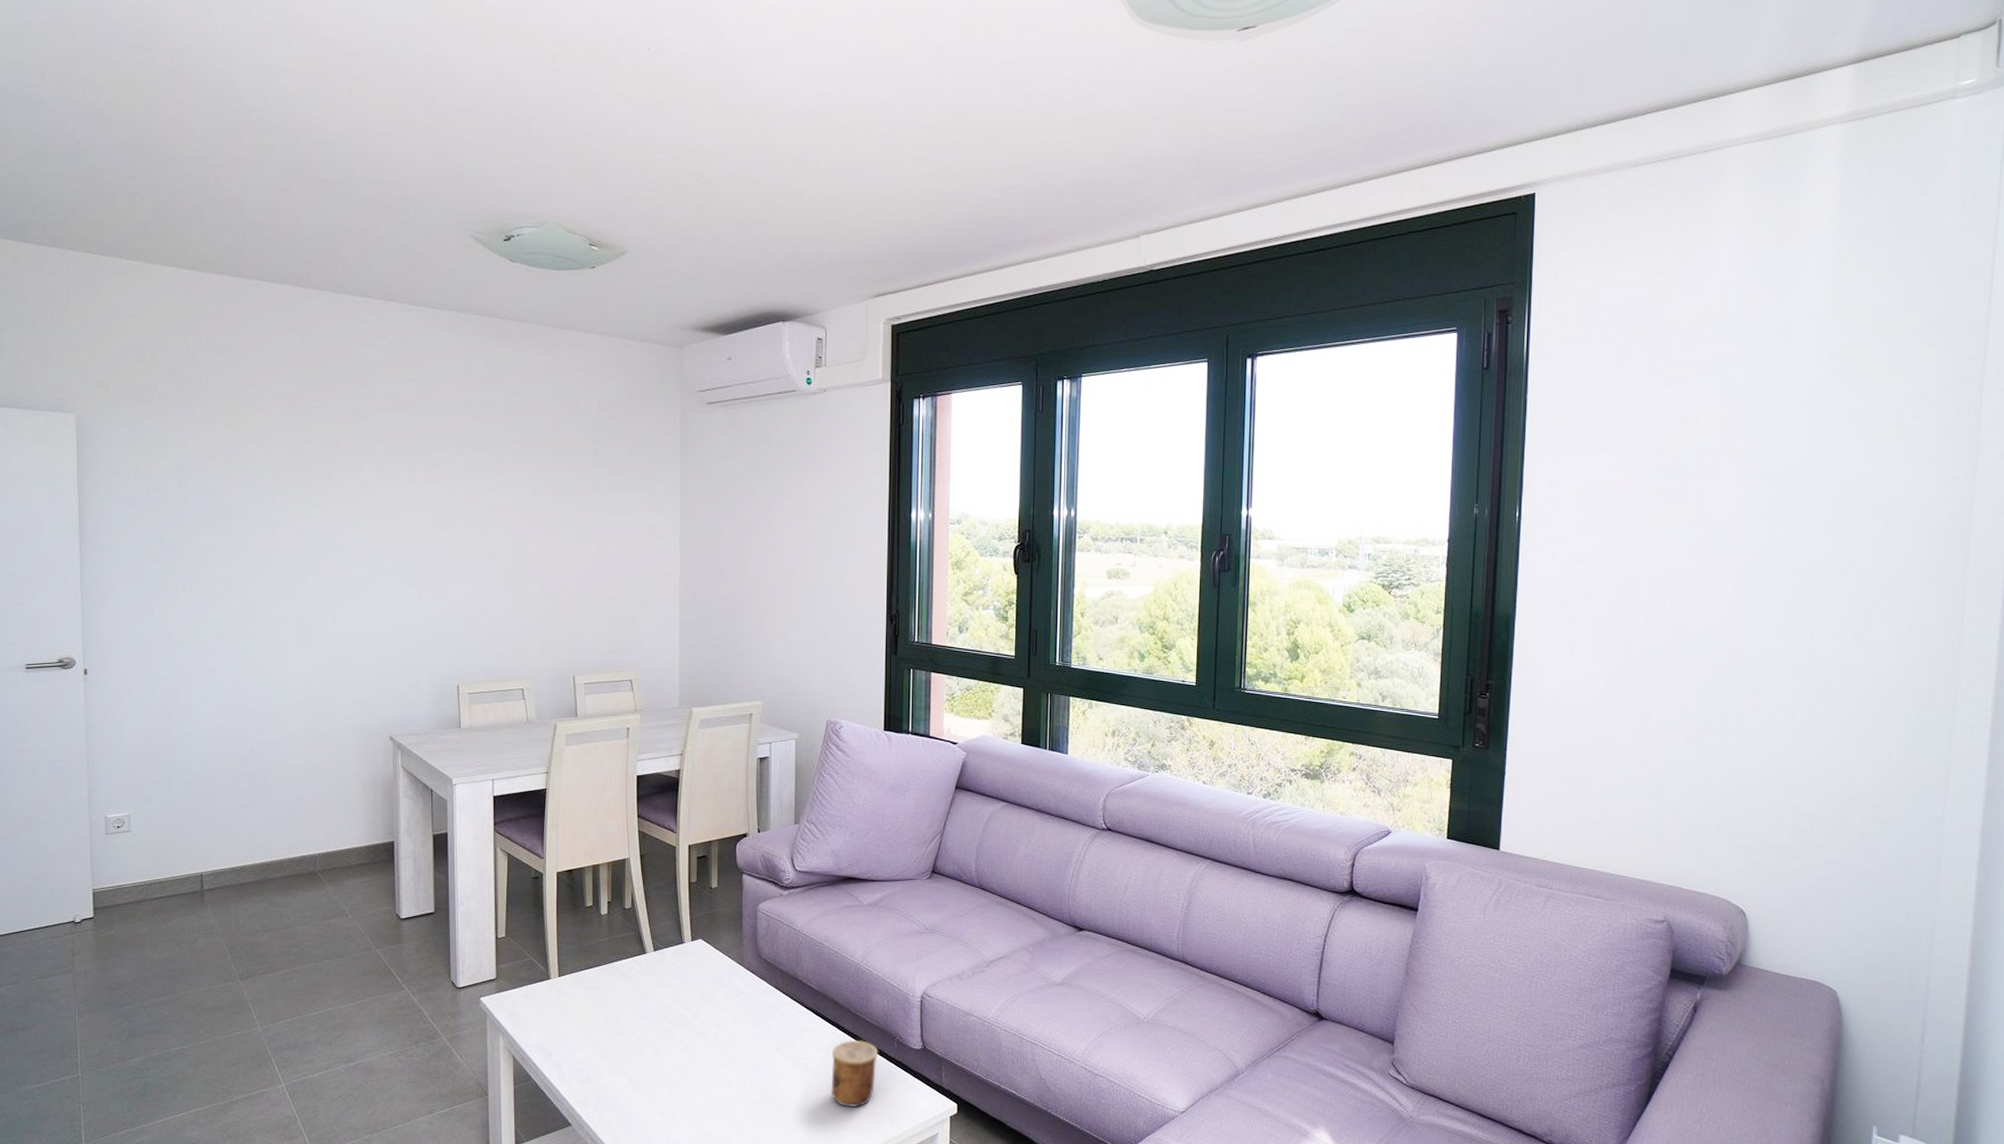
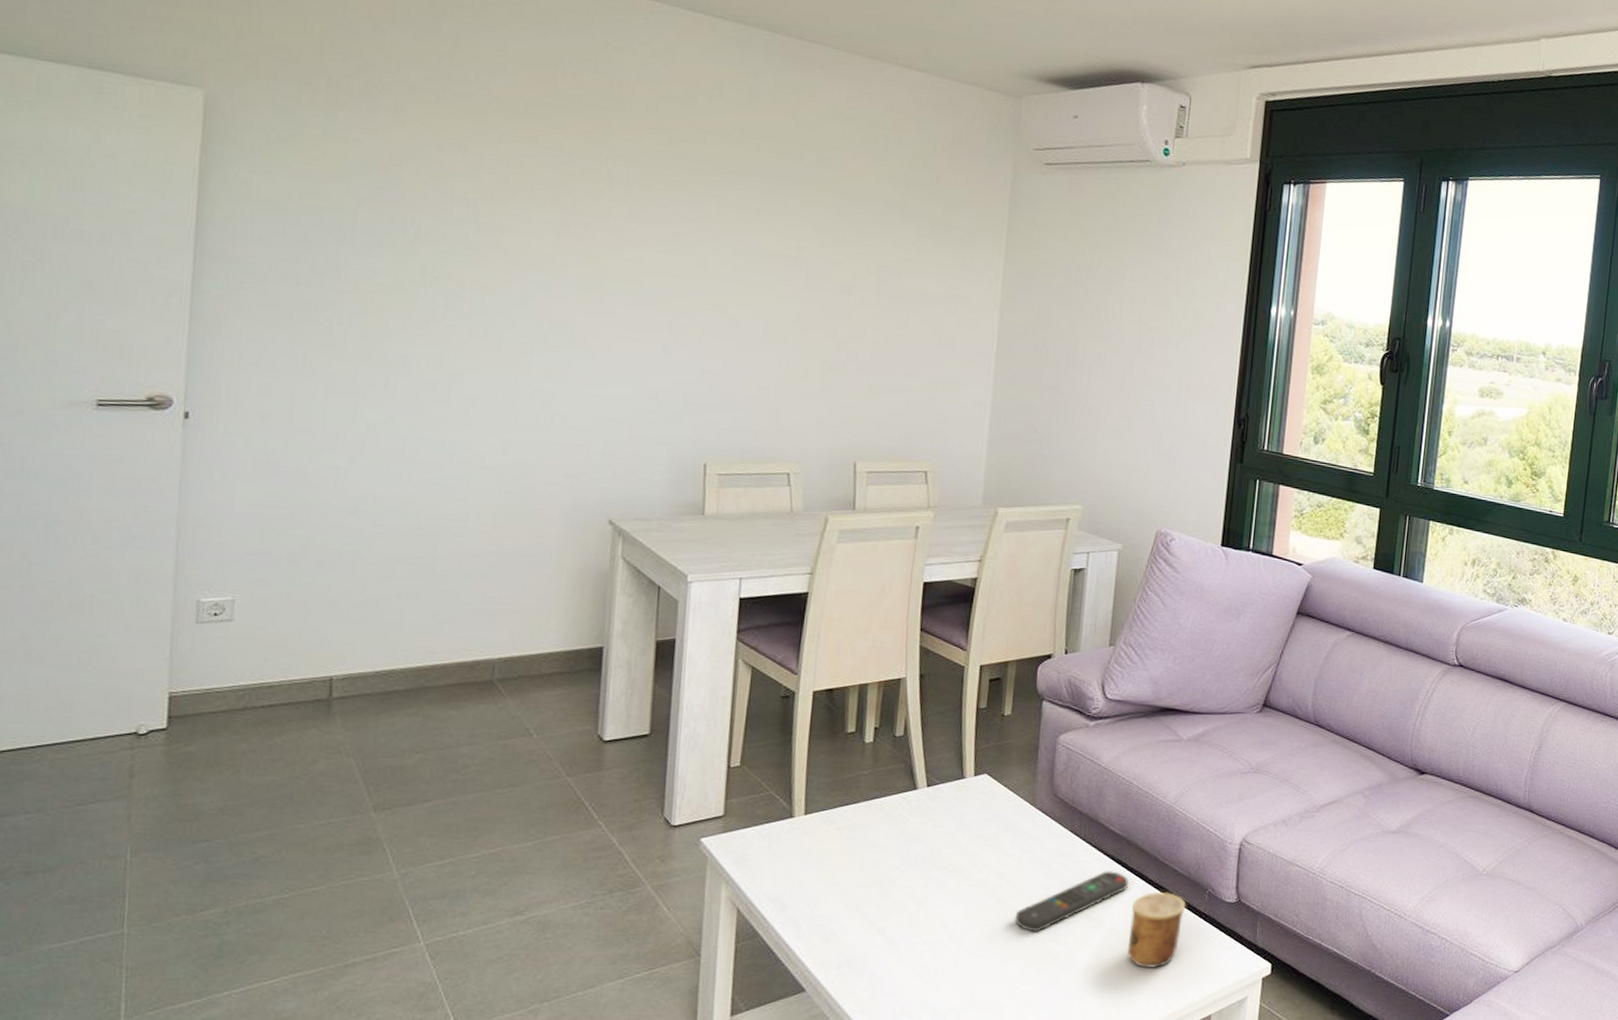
remote control: none [734,1021,828,1076] -> present [1015,870,1129,932]

